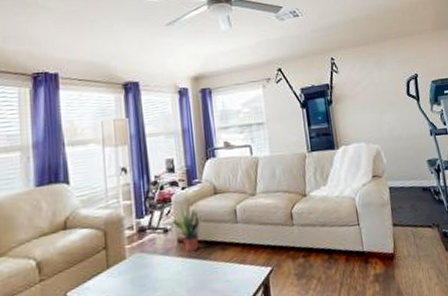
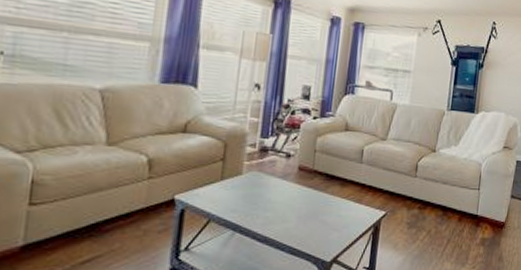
potted plant: present [171,207,204,252] -> none [296,136,330,182]

